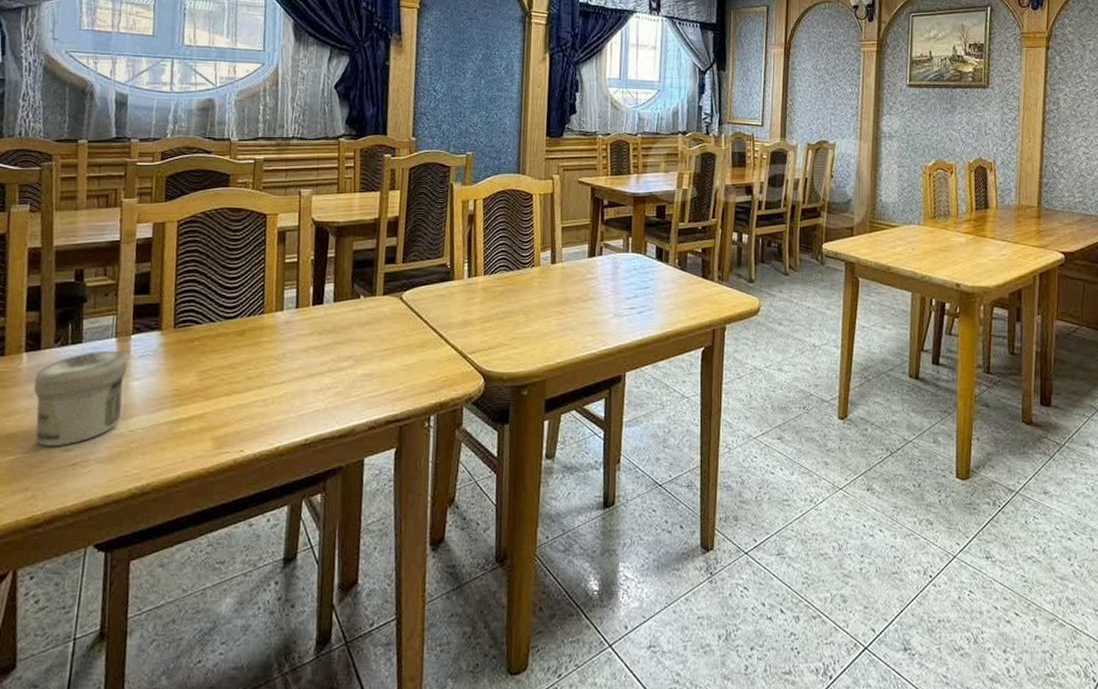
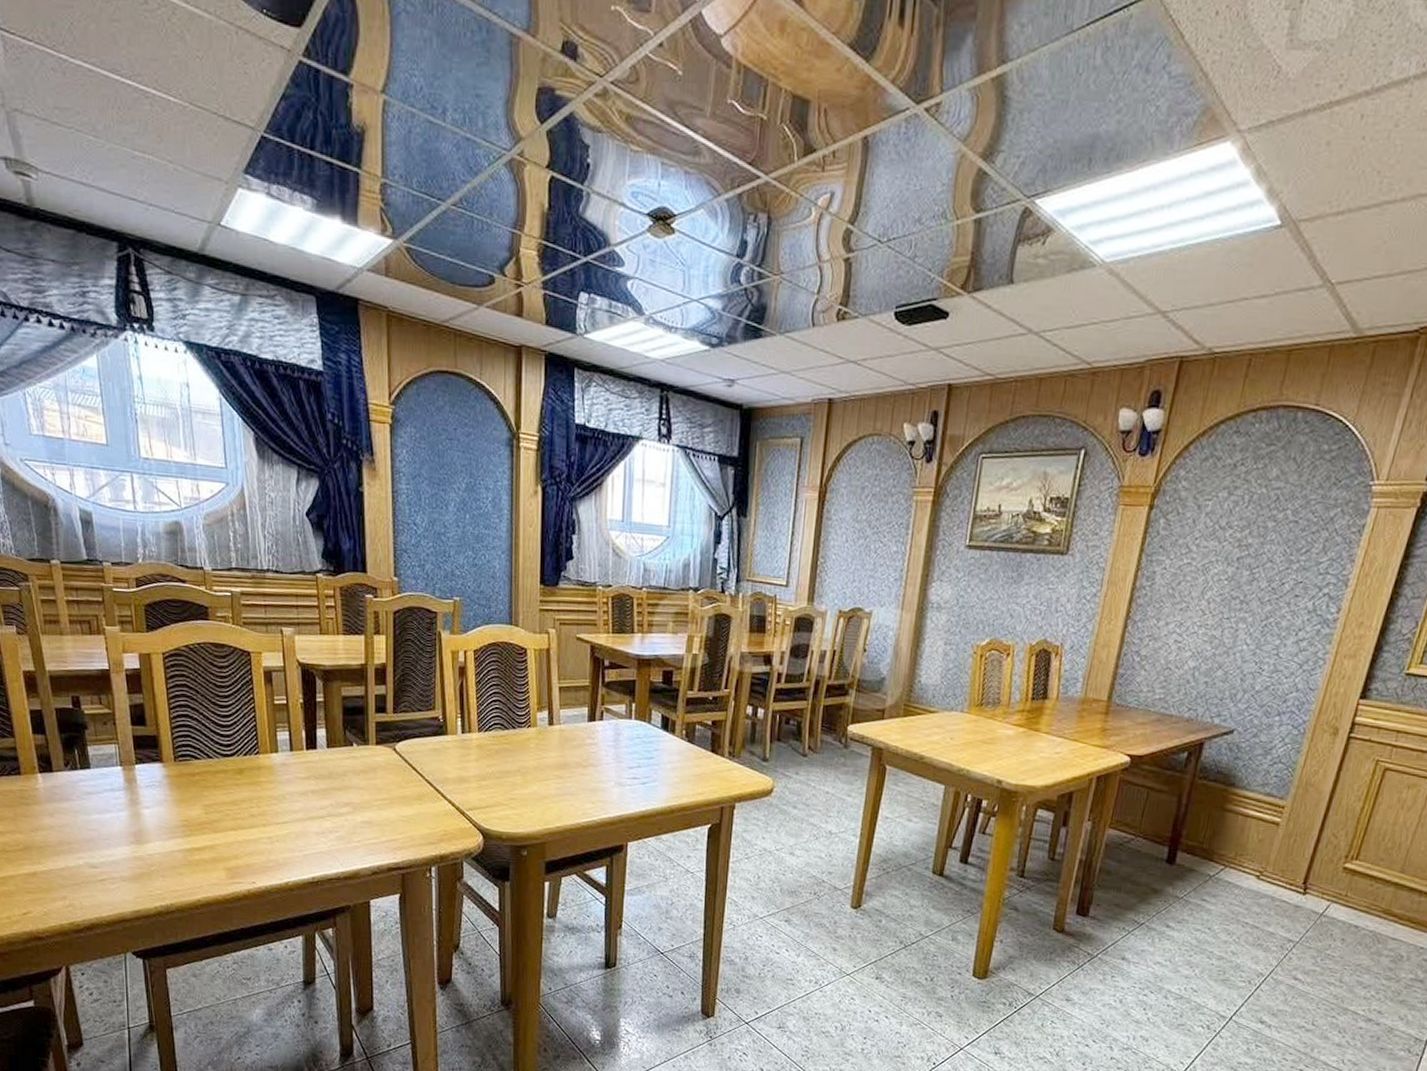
jar: present [33,350,128,446] -> none [52,777,137,863]

